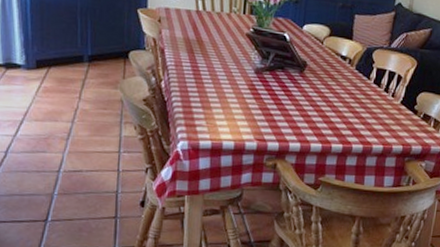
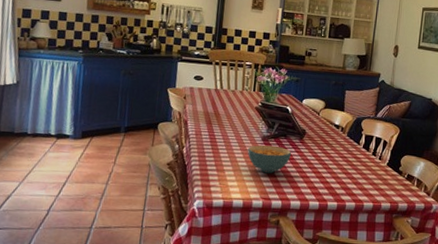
cereal bowl: none [238,78,291,112] -> present [248,145,292,174]

